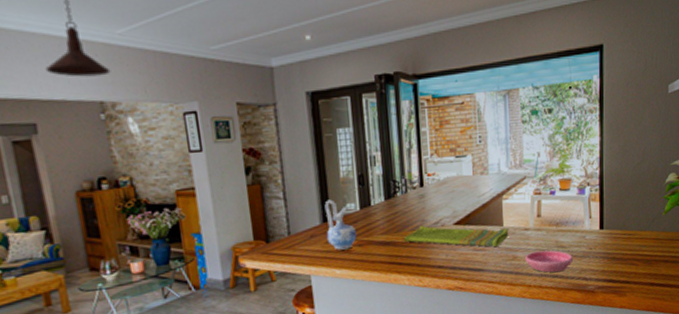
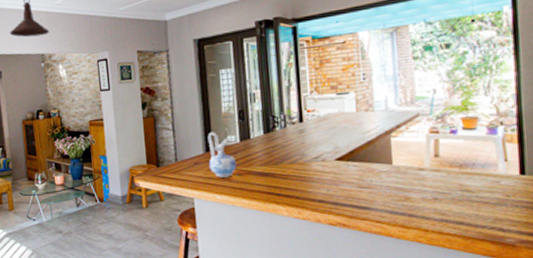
dish towel: present [404,226,509,247] -> none [282,160,400,185]
saucer: present [525,250,574,273] -> none [420,193,485,219]

